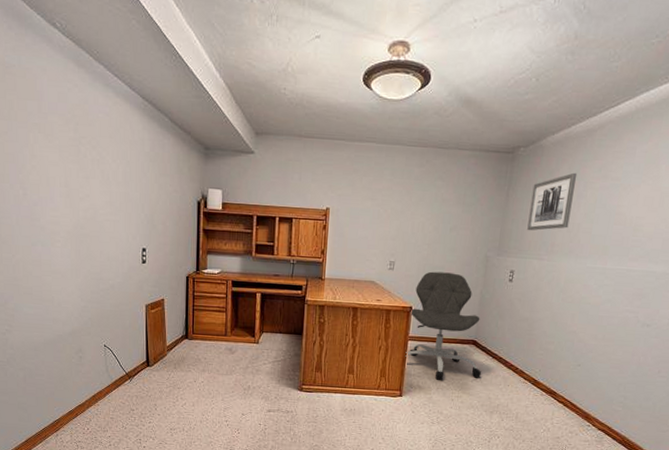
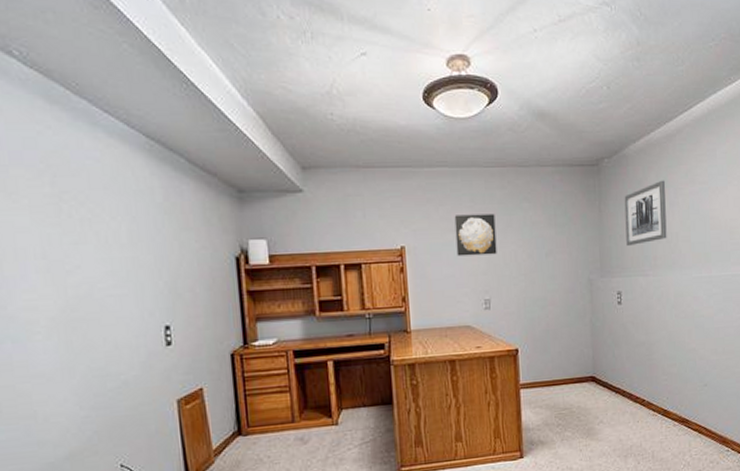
wall art: none [372,186,410,224] -> present [454,213,497,257]
office chair: present [405,271,482,380] -> none [516,303,608,430]

